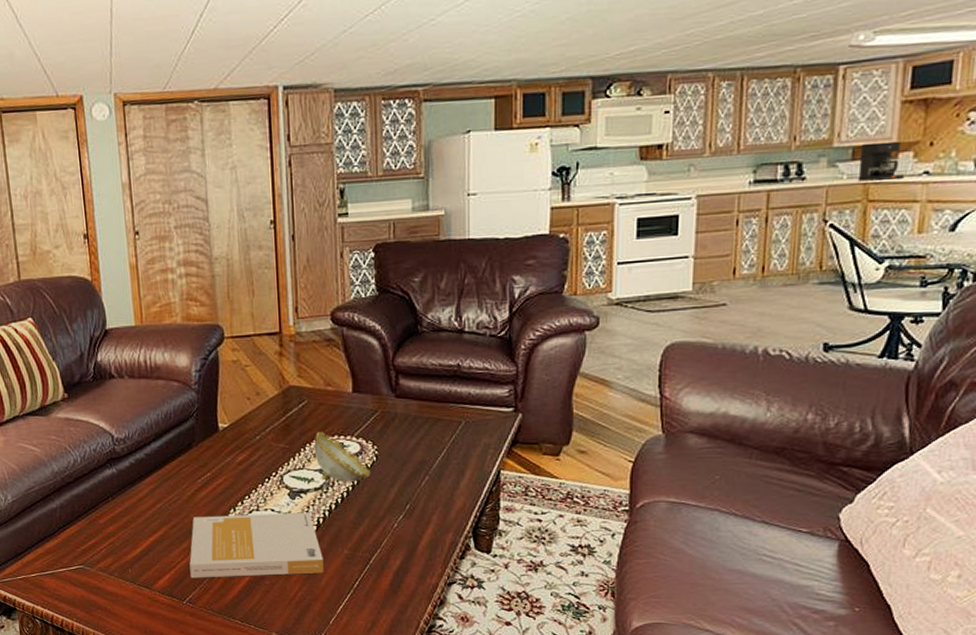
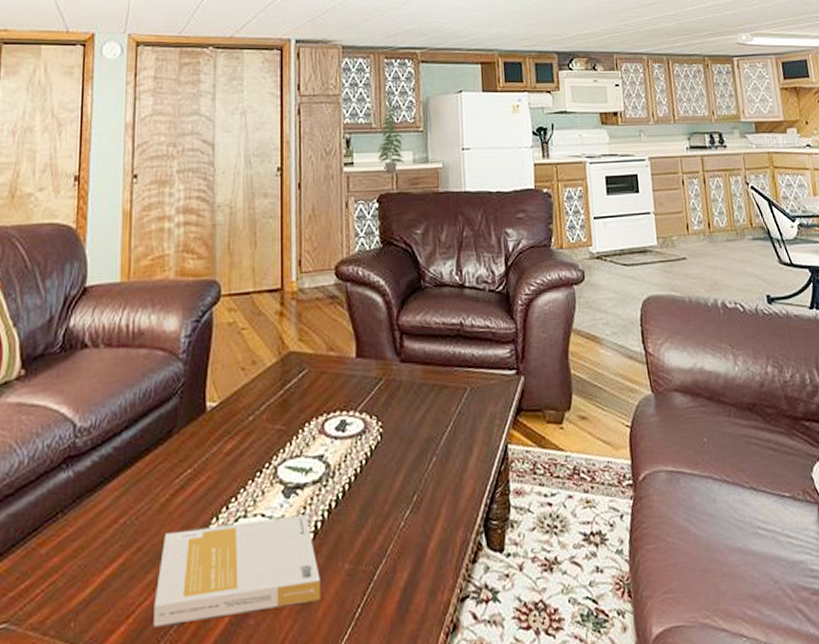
decorative bowl: present [314,431,371,482] -> none [313,406,375,471]
plant: none [374,141,404,223] -> present [378,96,405,173]
coffee maker: present [857,141,905,182] -> none [759,119,795,152]

